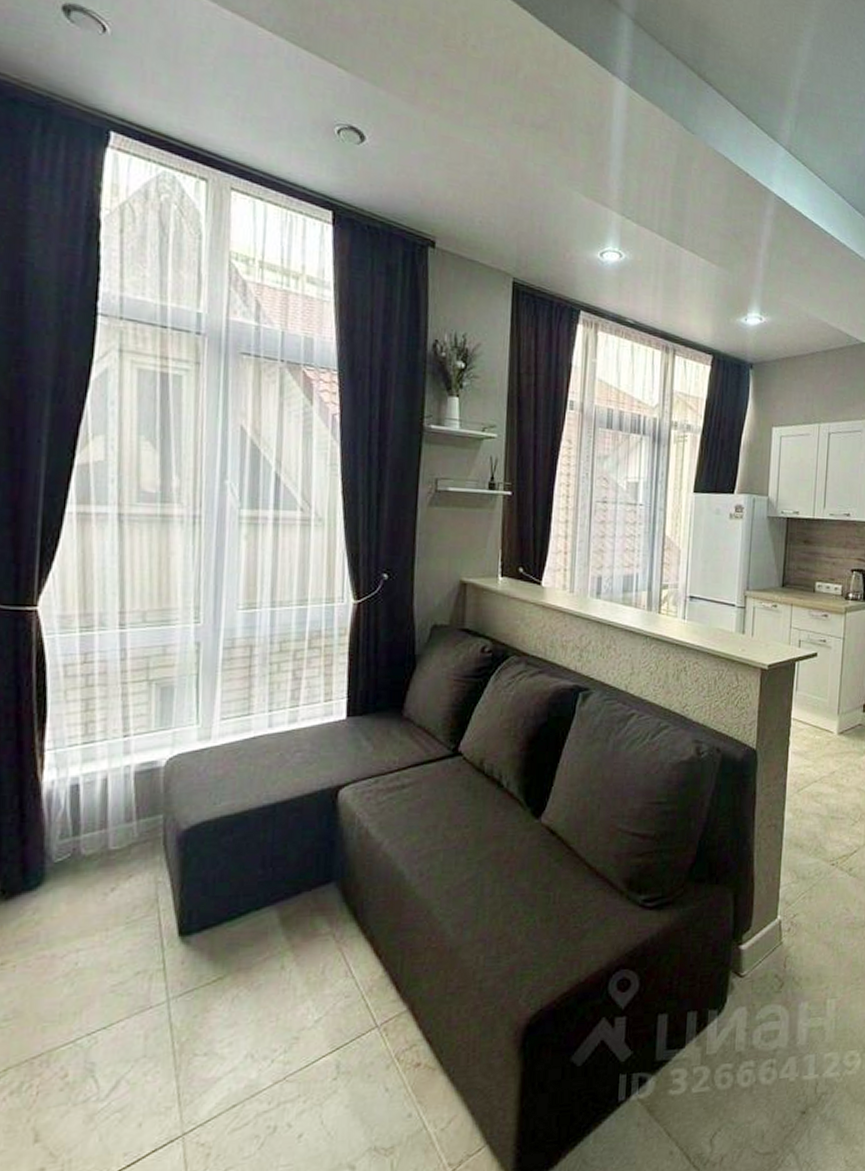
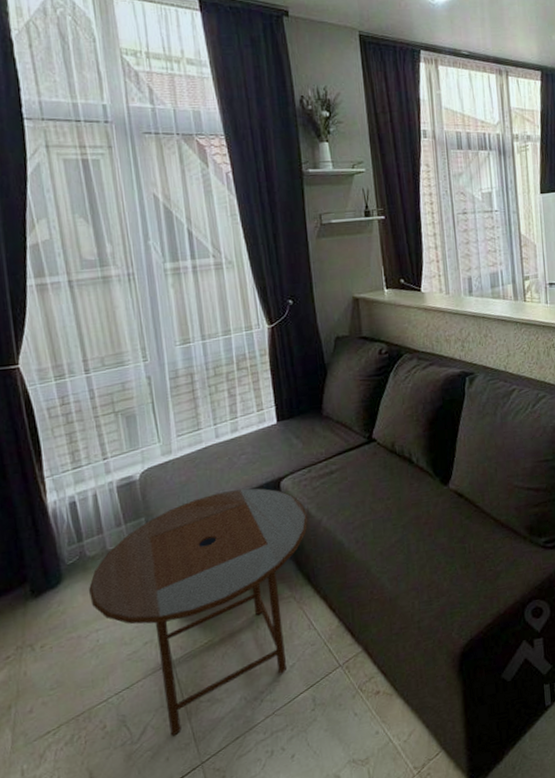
side table: none [75,794,366,1096] -> present [88,488,308,736]

